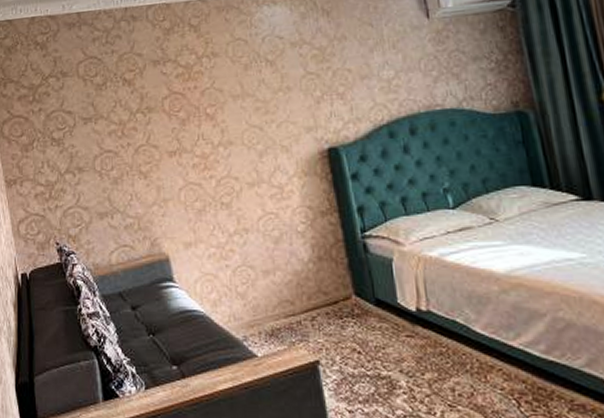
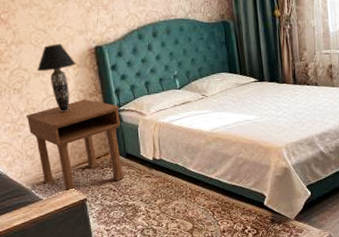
nightstand: none [236,219,375,350] -> present [26,99,125,192]
table lamp: none [251,144,303,237] -> present [37,43,77,113]

